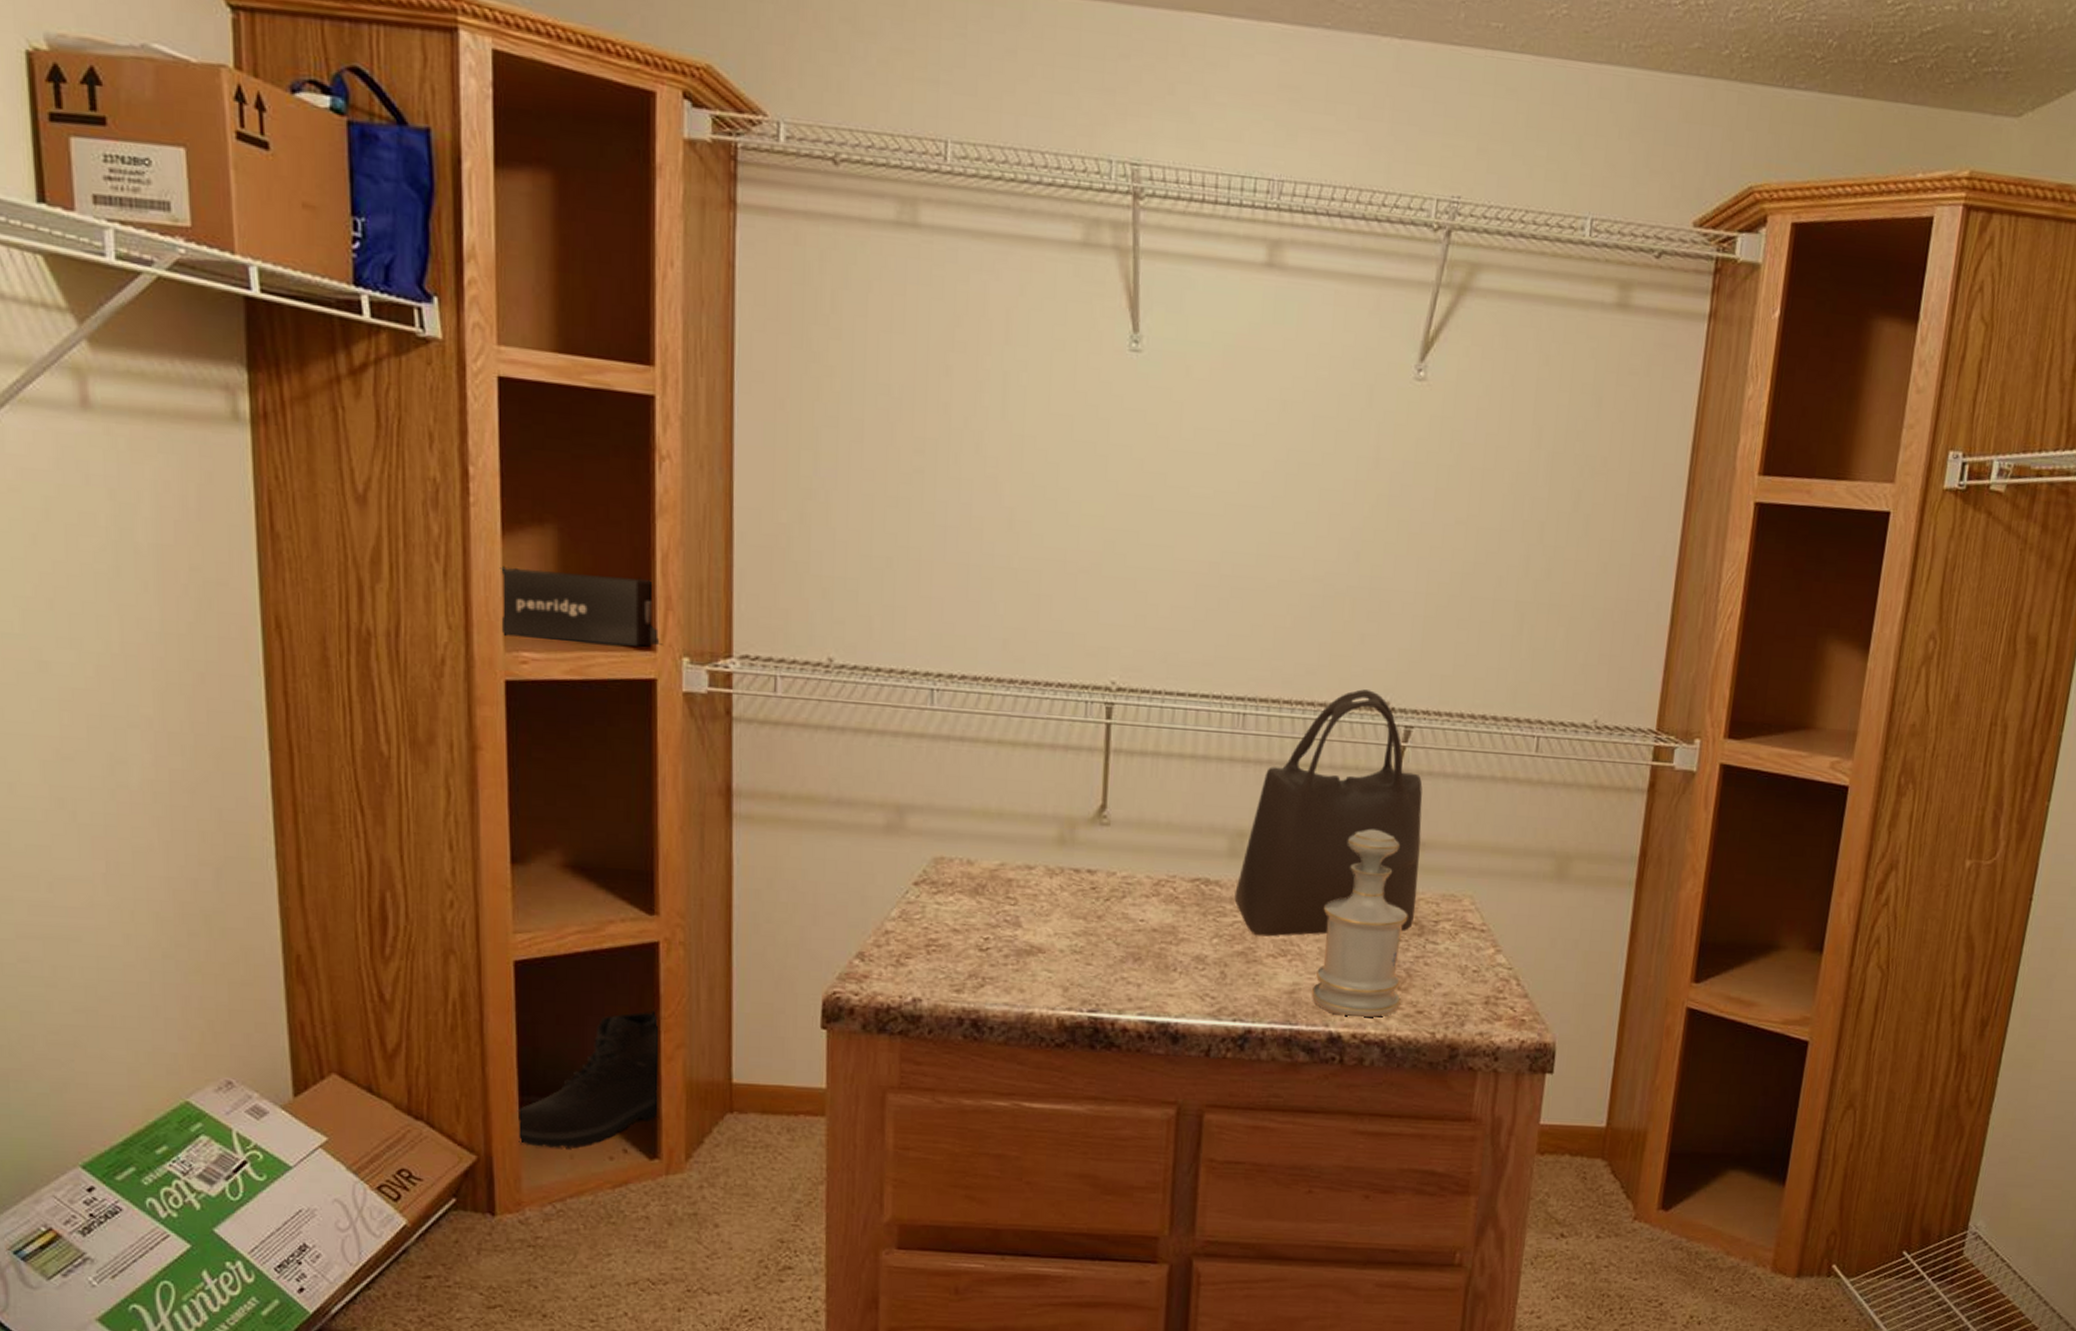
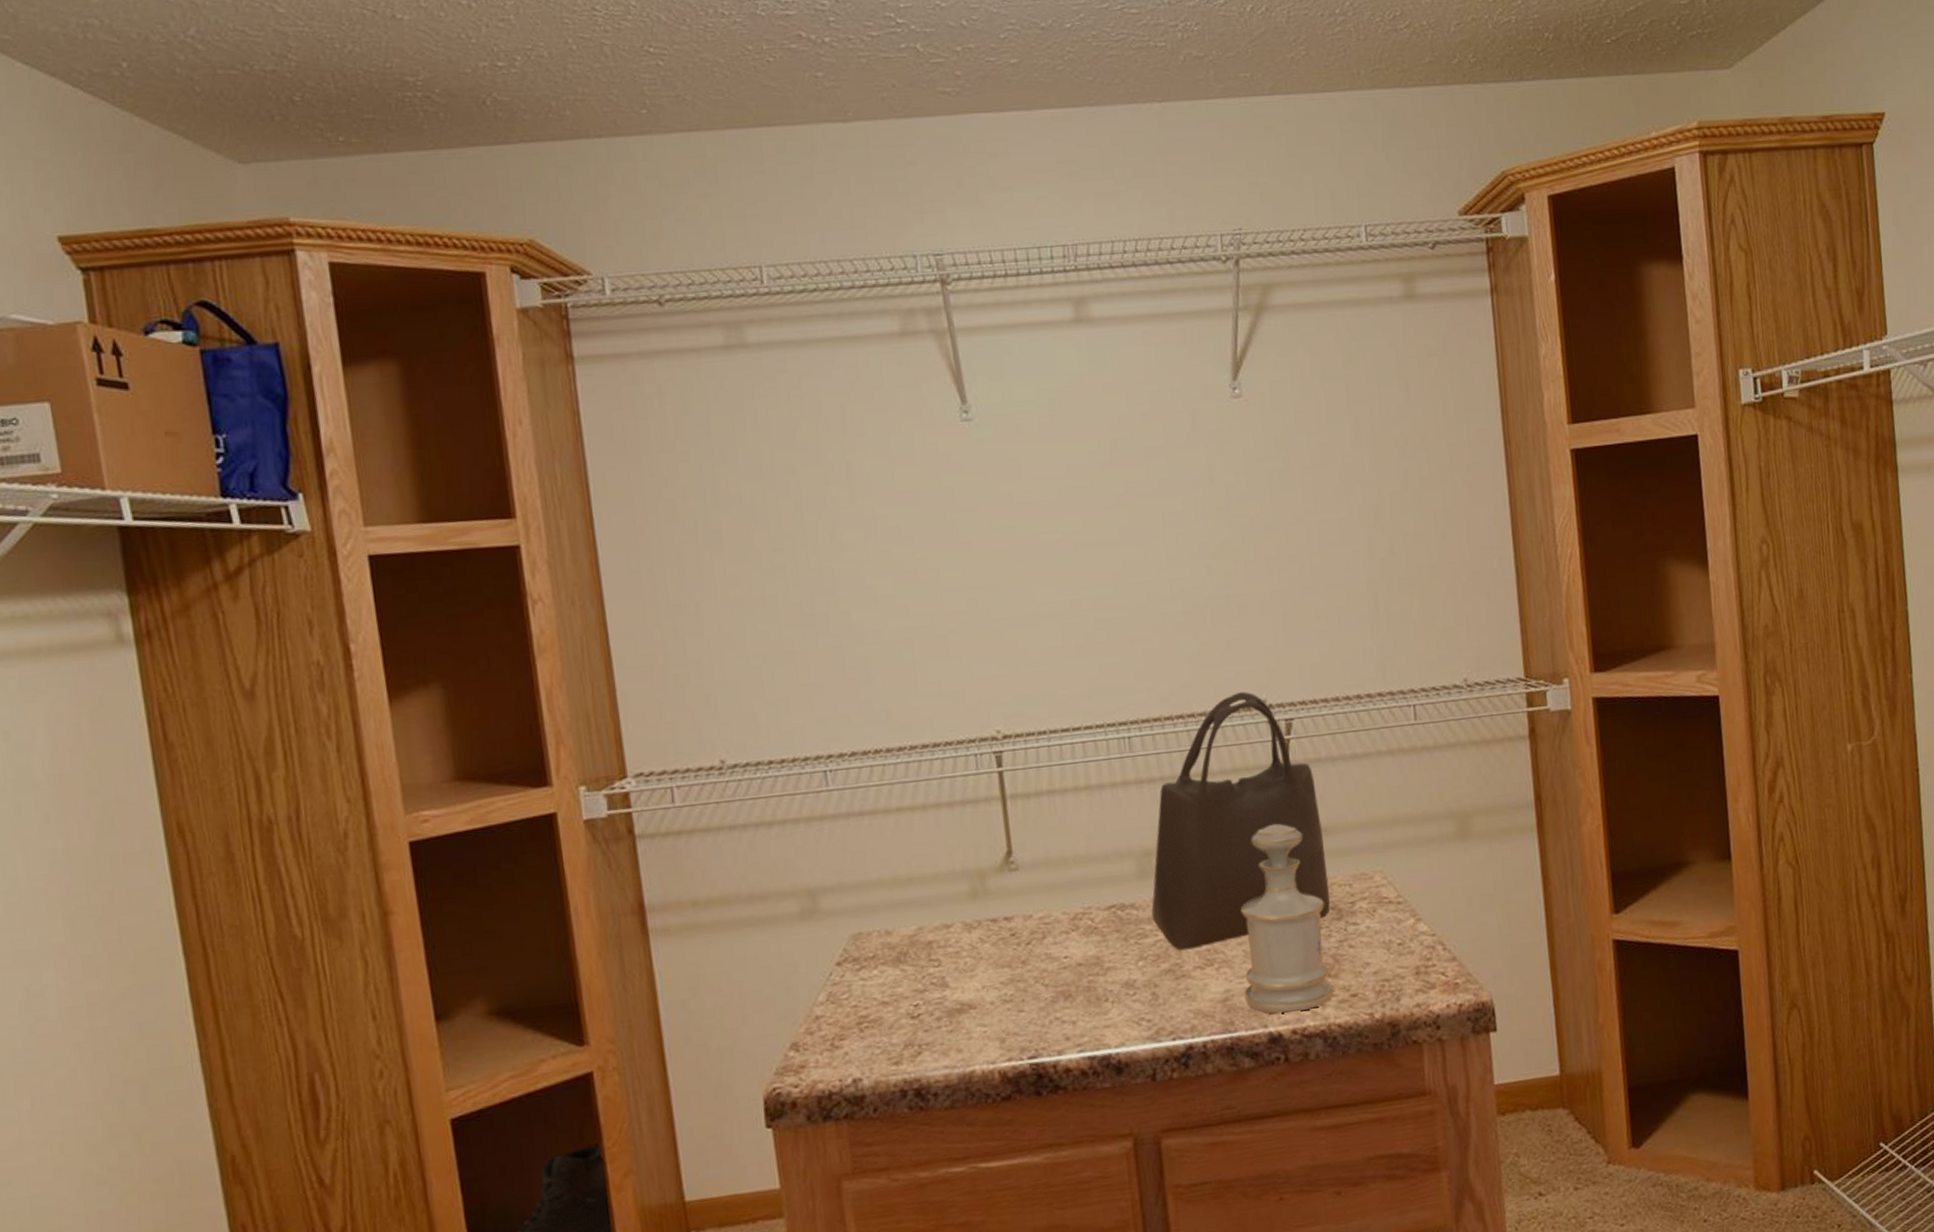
box: present [499,567,663,647] -> none [390,718,558,799]

